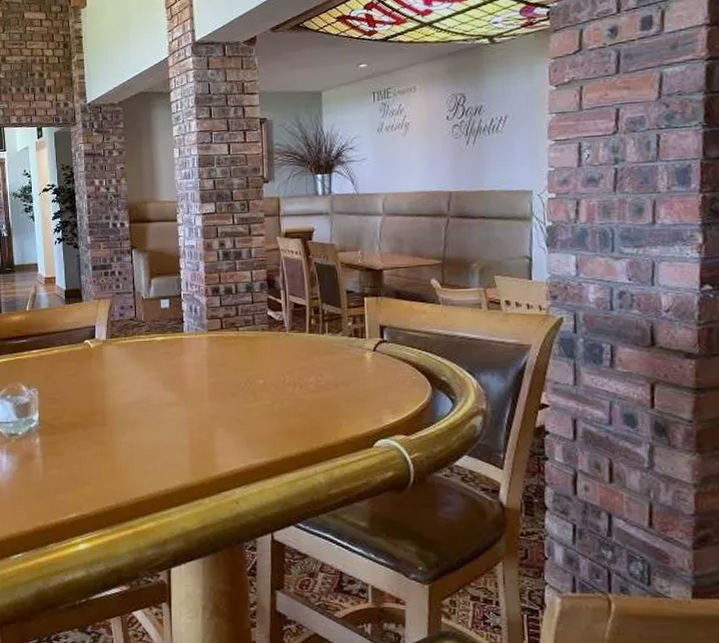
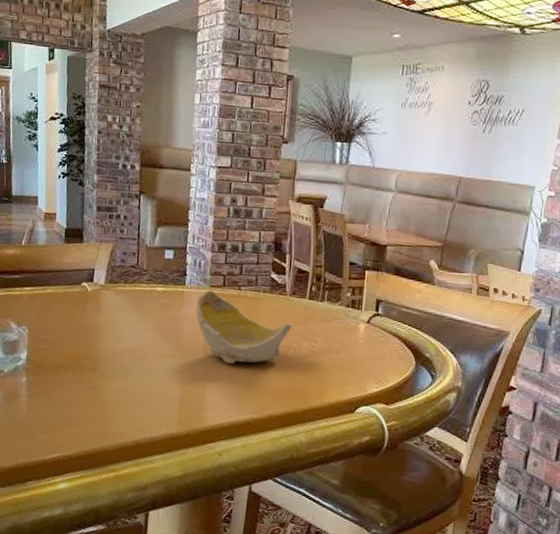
bowl: none [196,335,296,407] -> present [196,290,293,364]

